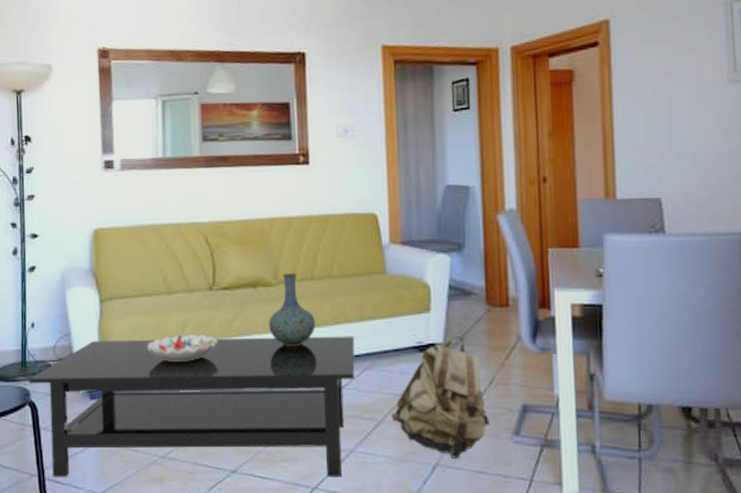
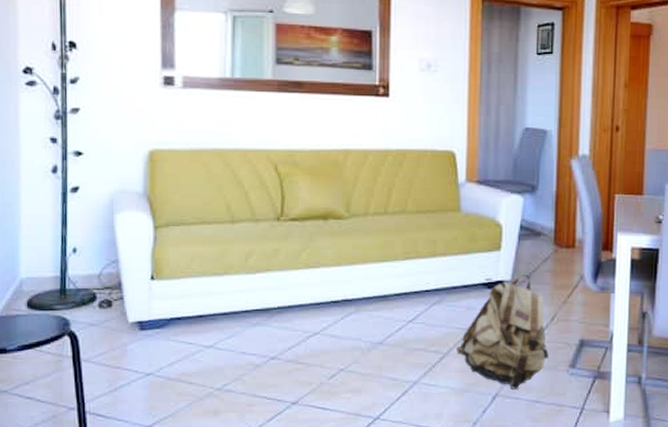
coffee table: present [29,336,355,477] -> none [69,269,426,410]
decorative bowl: present [147,333,218,363] -> none [206,264,284,294]
vase: present [268,273,316,346] -> none [337,207,386,280]

